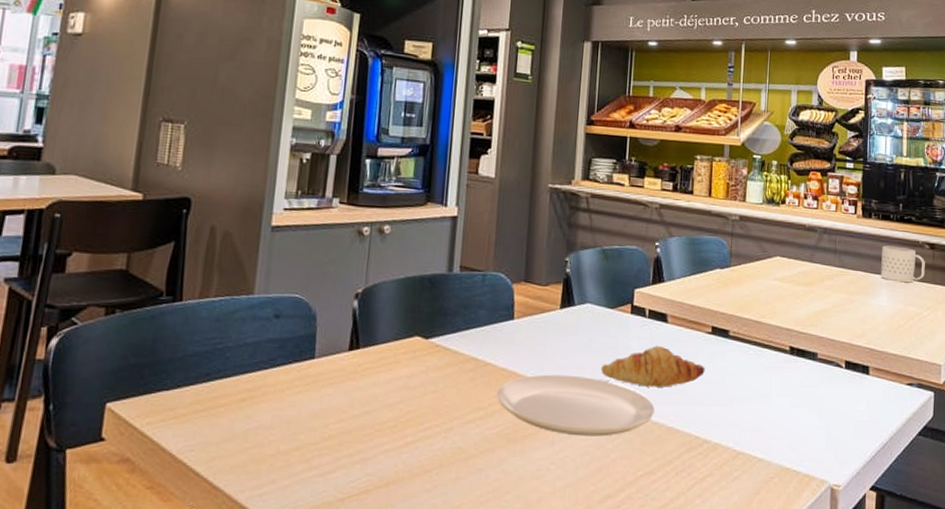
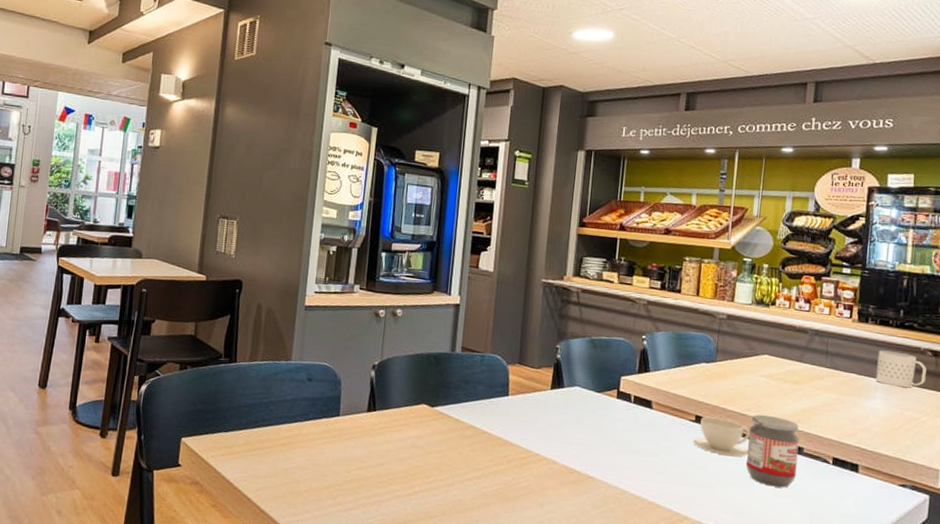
plate: present [497,374,655,436] -> none [492,445,637,504]
croissant: present [600,345,705,387] -> none [587,428,688,467]
teacup: none [710,327,766,369] -> present [692,416,750,457]
jam: none [762,320,813,398] -> present [745,414,800,488]

